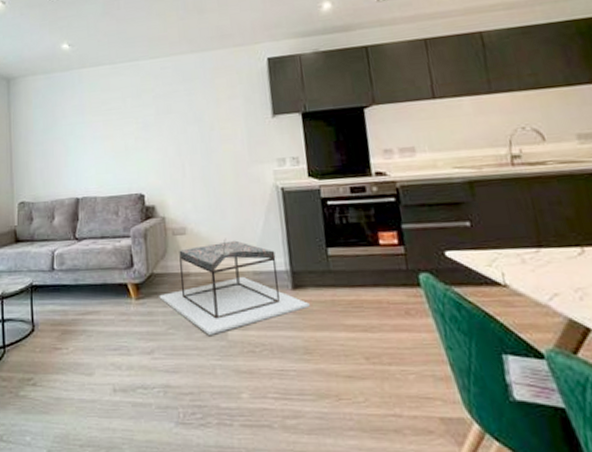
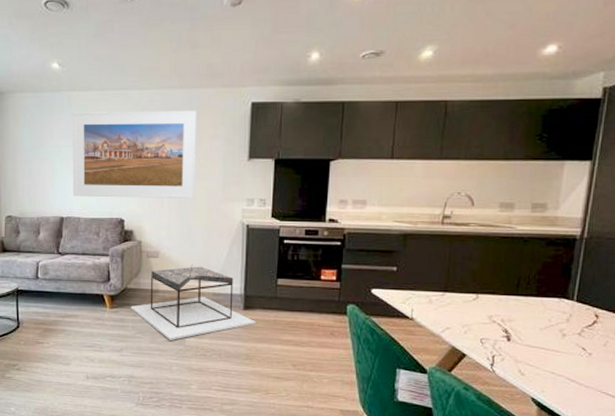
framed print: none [83,73,219,175] -> present [72,110,197,199]

